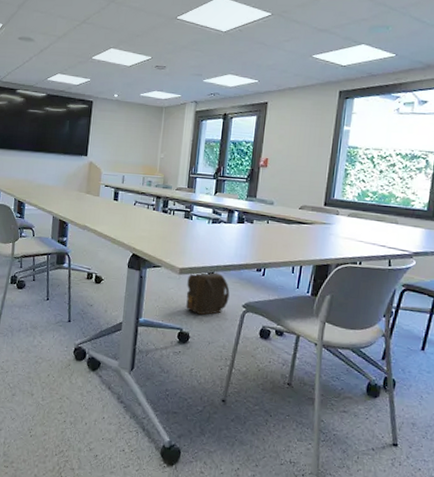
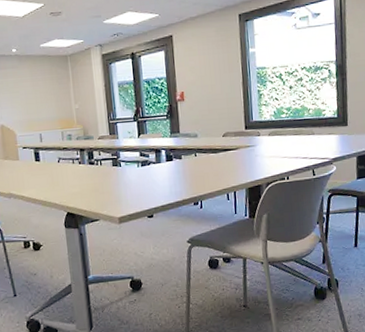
backpack: present [186,272,230,316] -> none [128,214,173,260]

